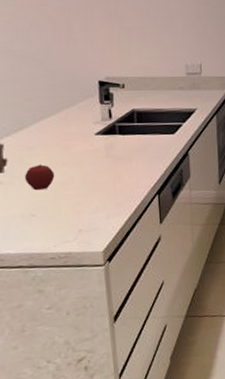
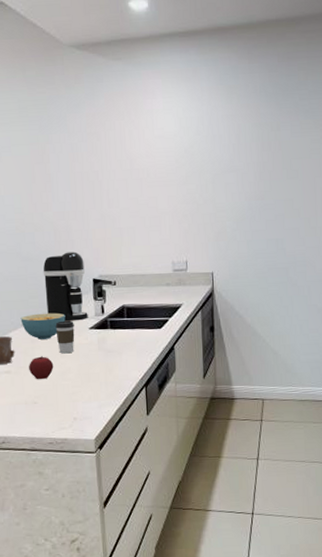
cereal bowl: none [14,117,68,147] -> present [20,312,66,340]
coffee maker: none [40,51,94,127] -> present [43,251,88,321]
coffee cup: none [55,125,79,162] -> present [55,320,75,354]

